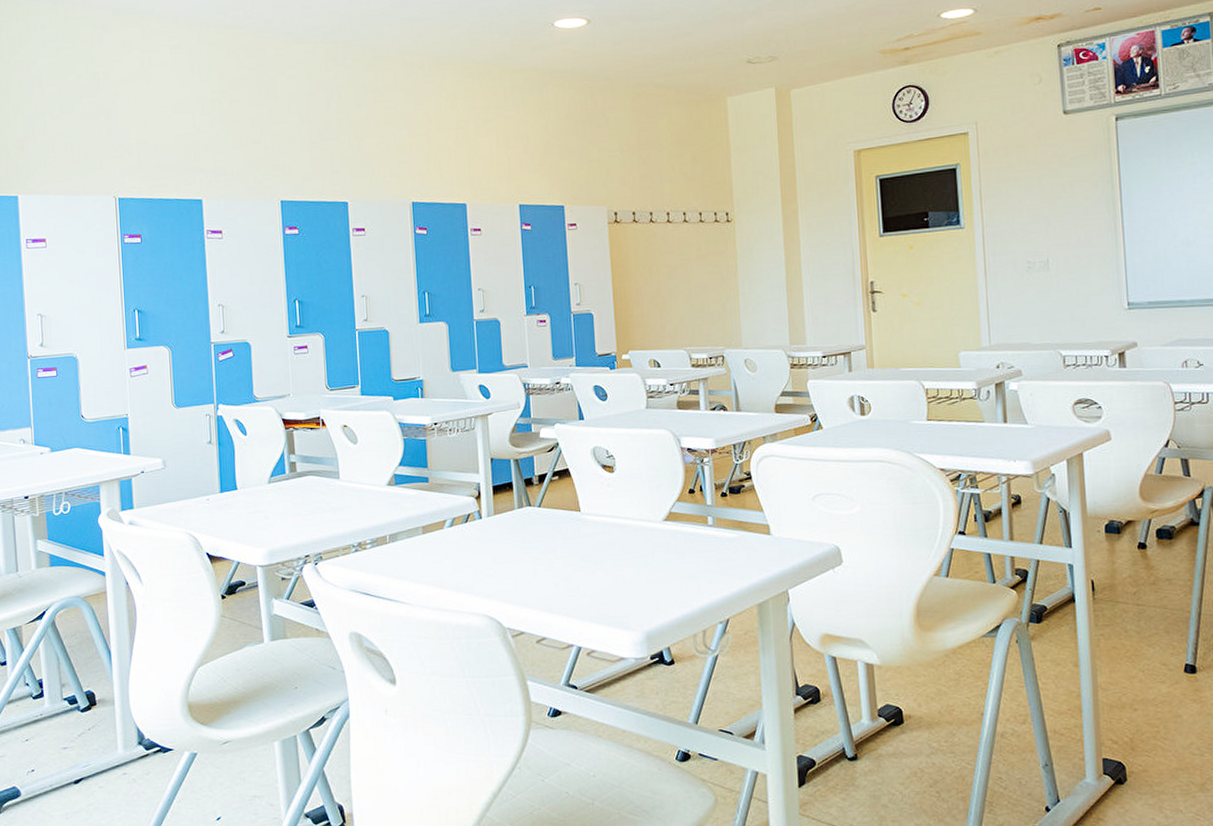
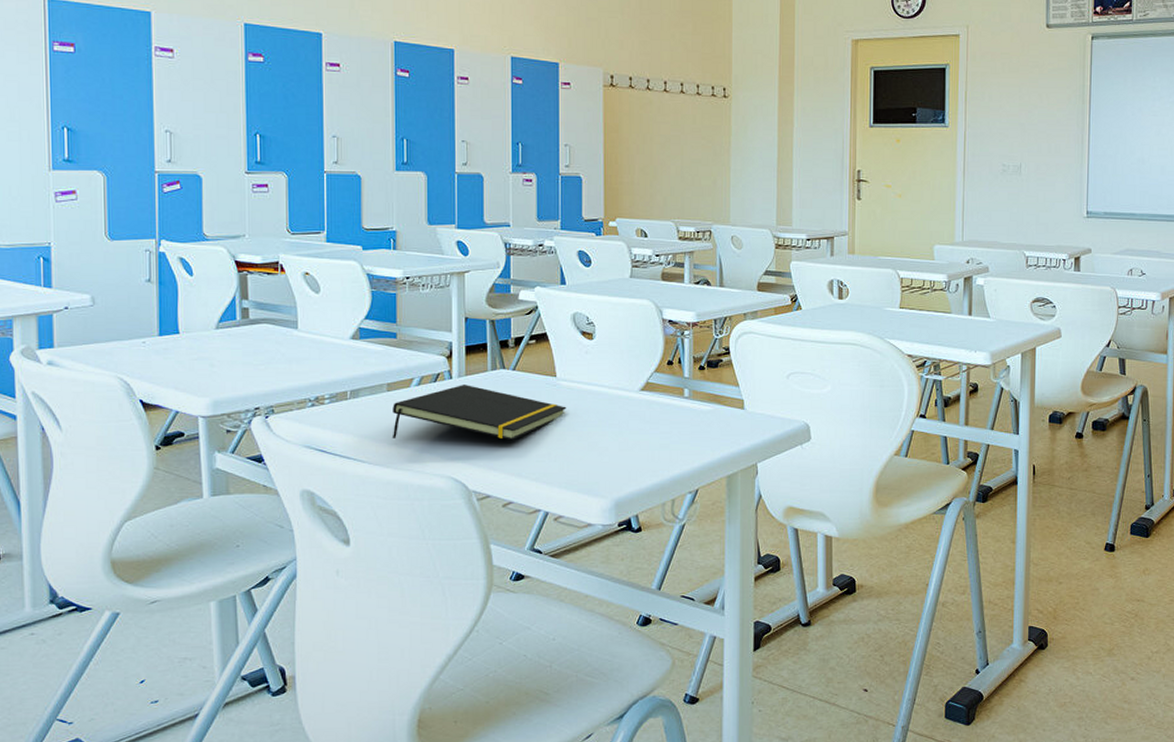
notepad: none [428,523,593,579] -> present [392,385,567,441]

